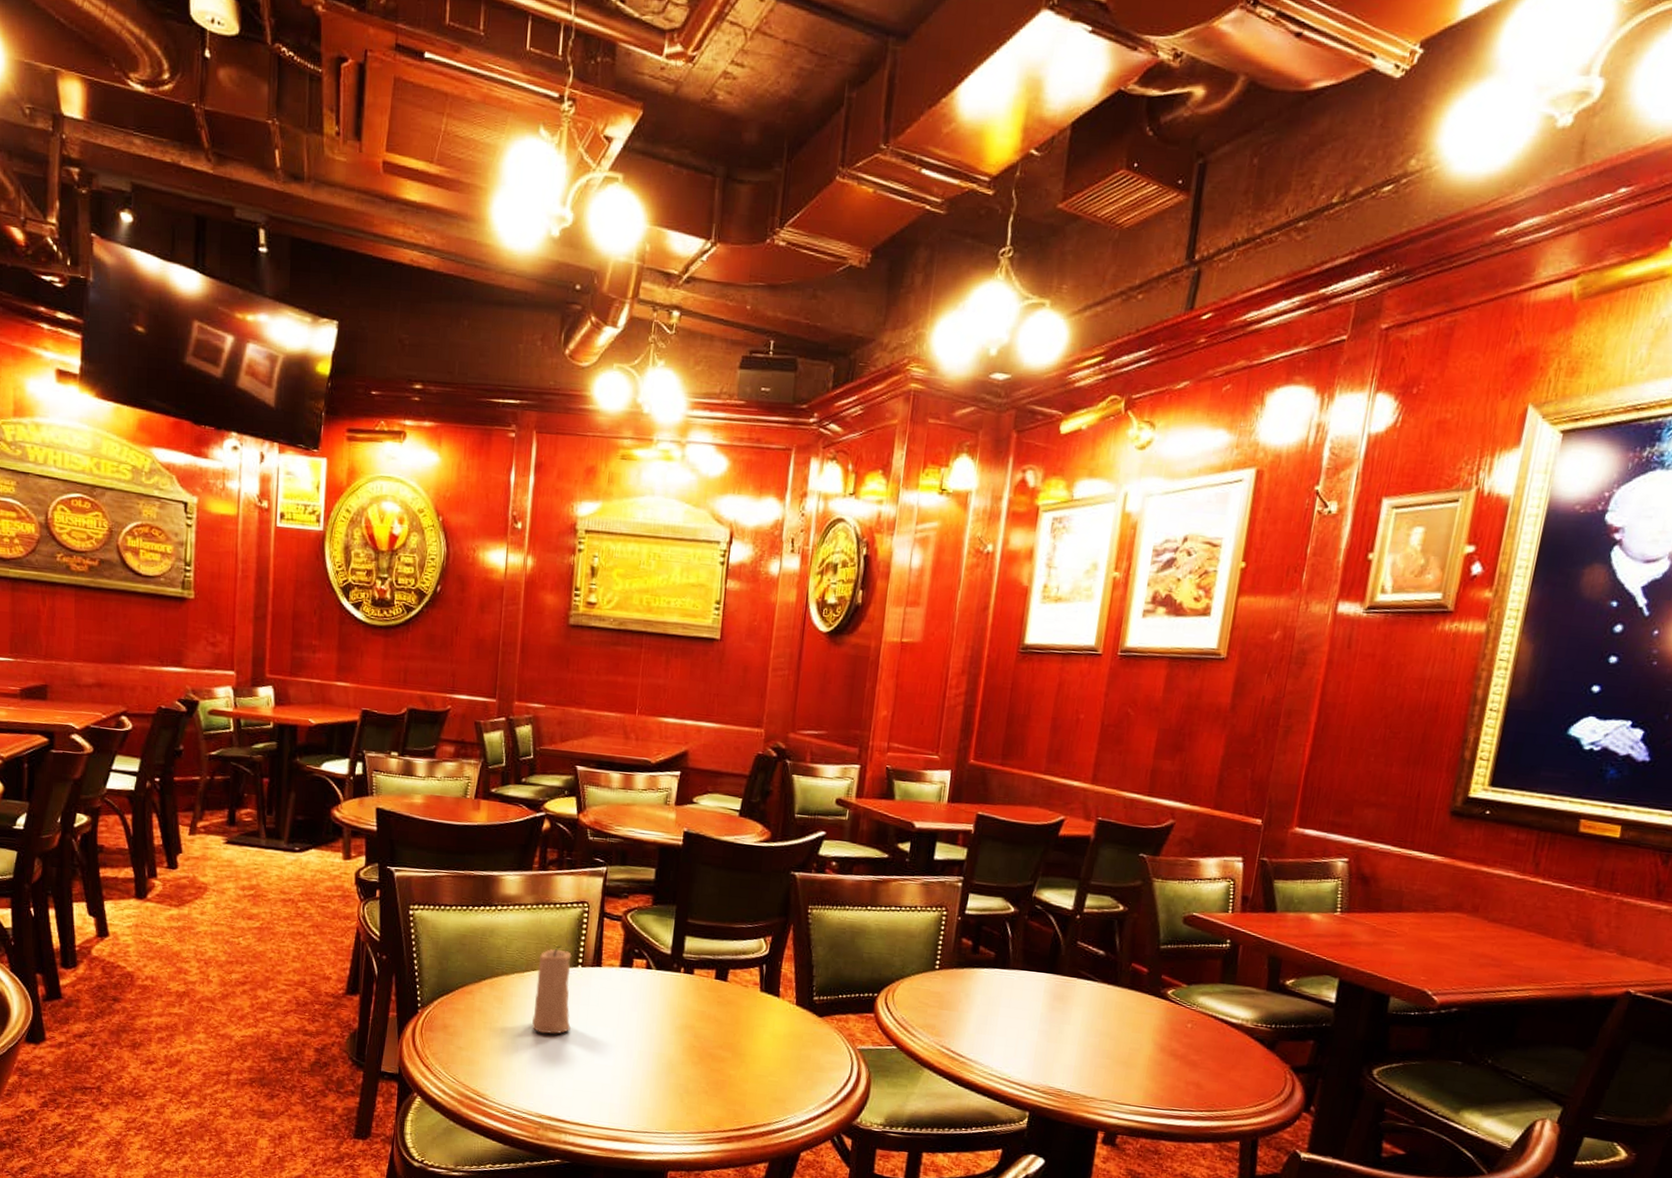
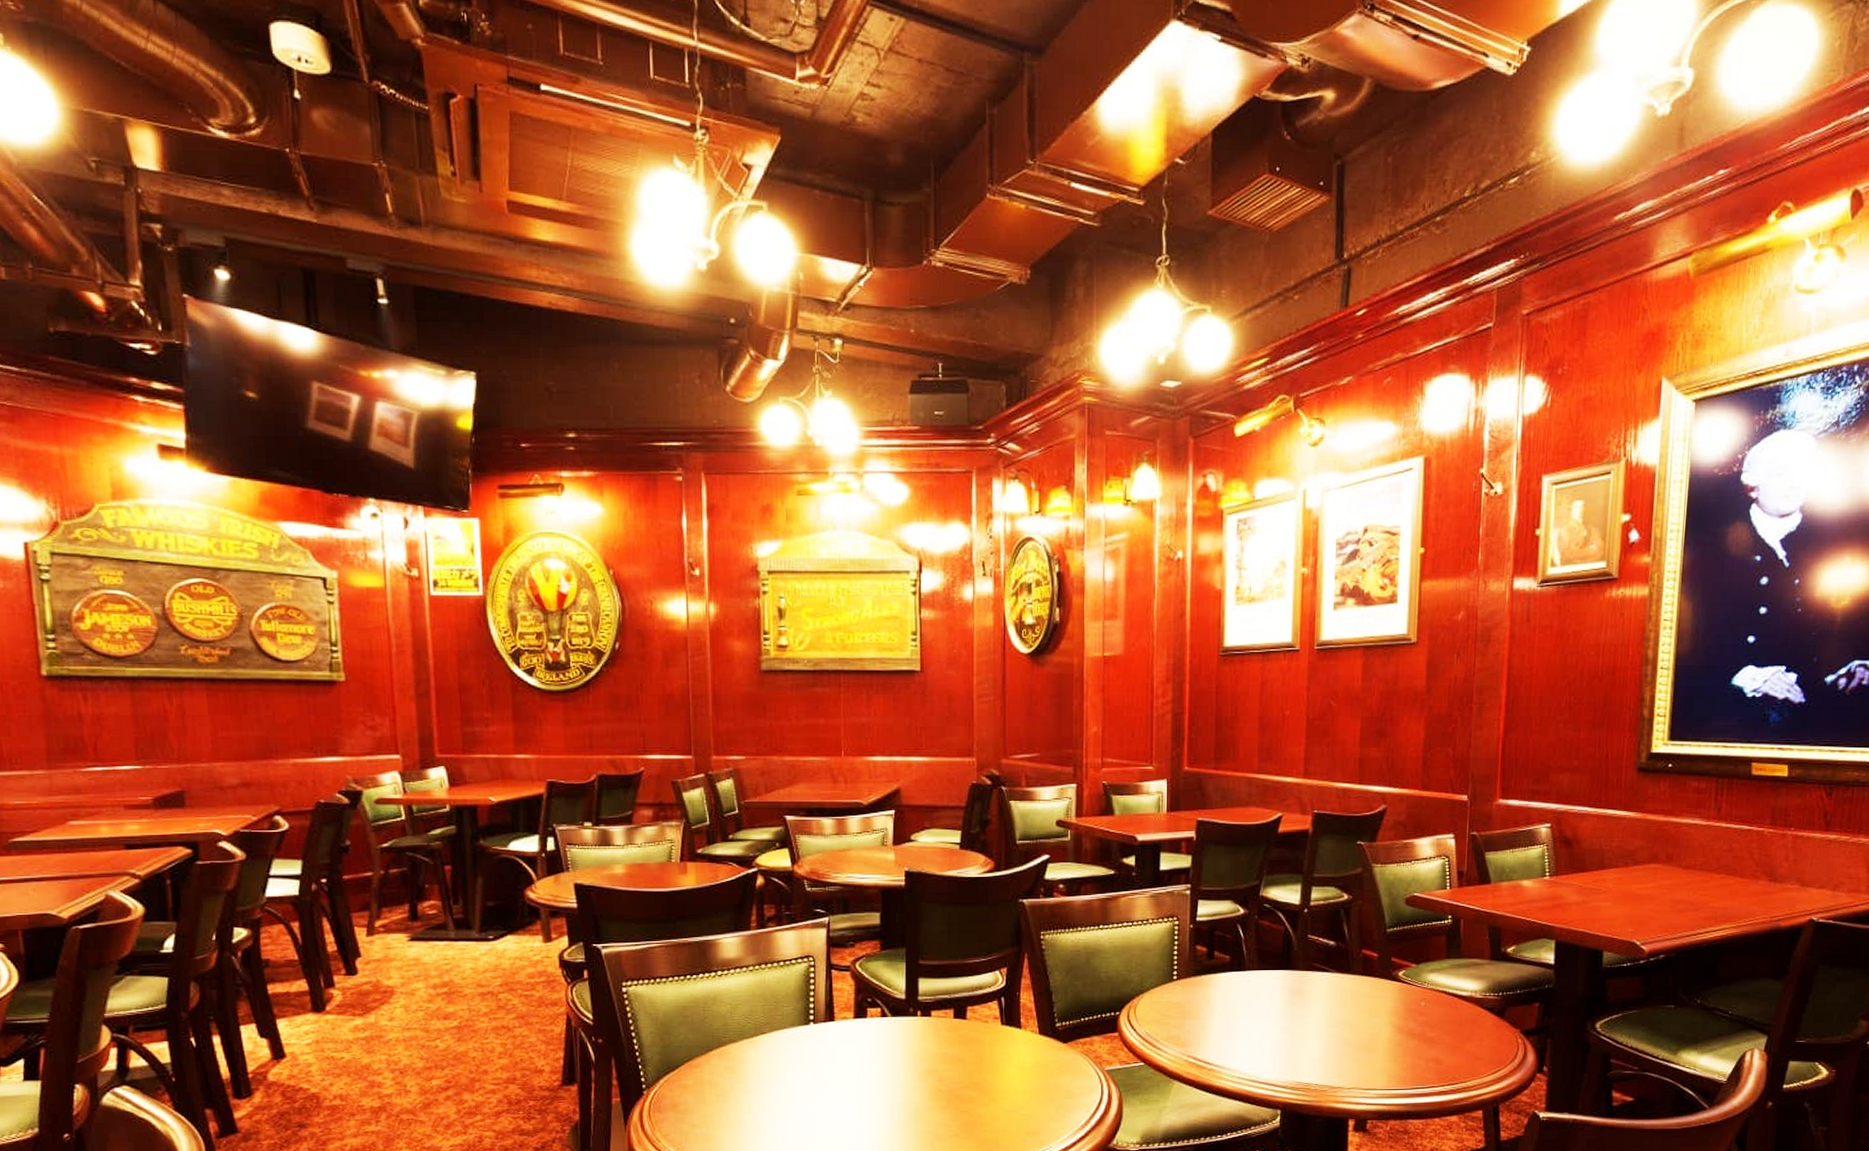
candle: present [532,945,572,1034] -> none [767,1004,809,1099]

